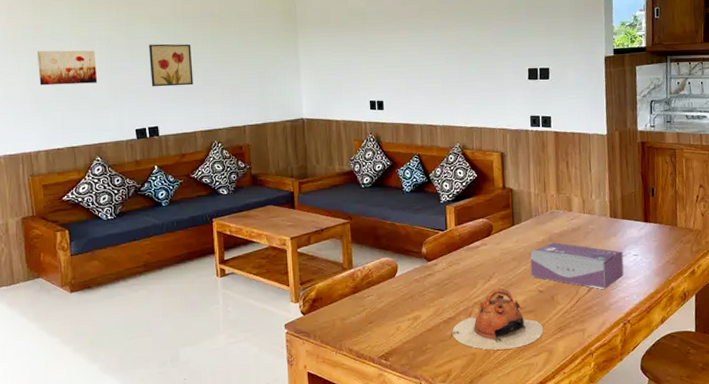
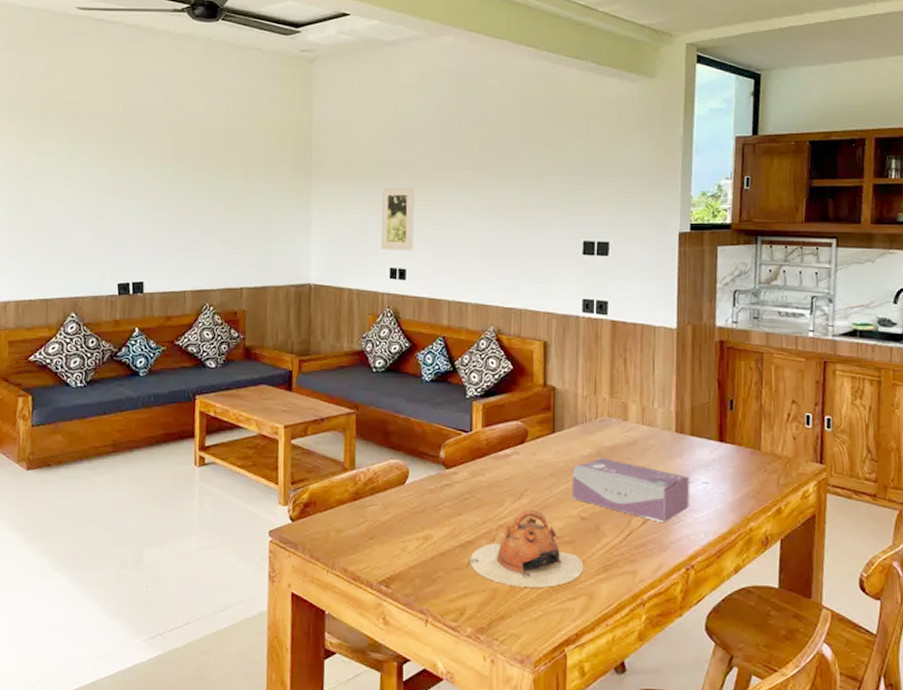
wall art: present [37,50,98,86] -> none [17,186,81,227]
wall art: present [149,44,193,87] -> none [140,186,189,237]
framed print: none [358,32,389,86] -> present [381,186,415,251]

